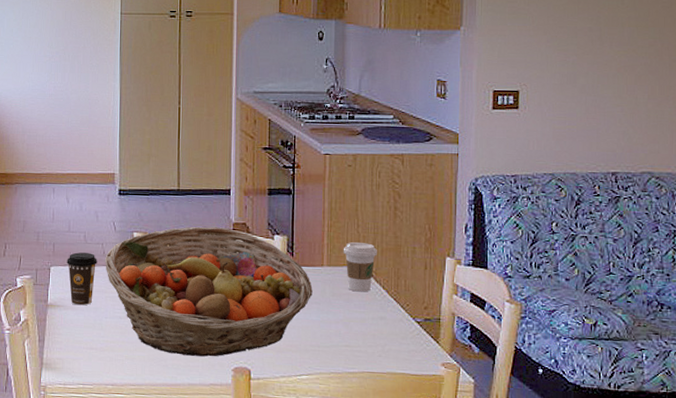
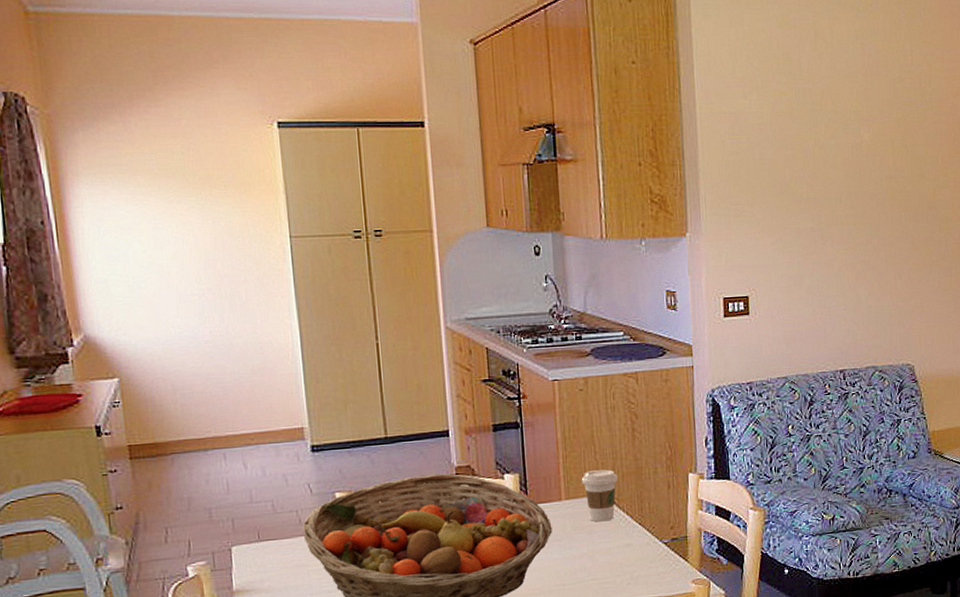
coffee cup: present [67,252,97,306] -> none [252,523,293,587]

